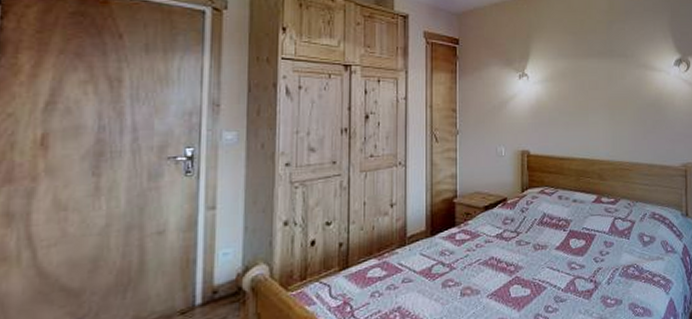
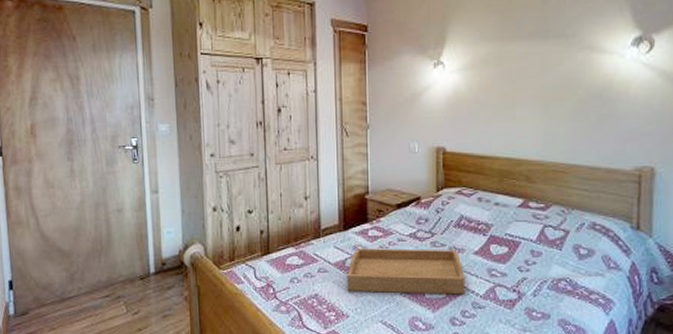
serving tray: none [433,247,548,299] -> present [347,248,465,295]

